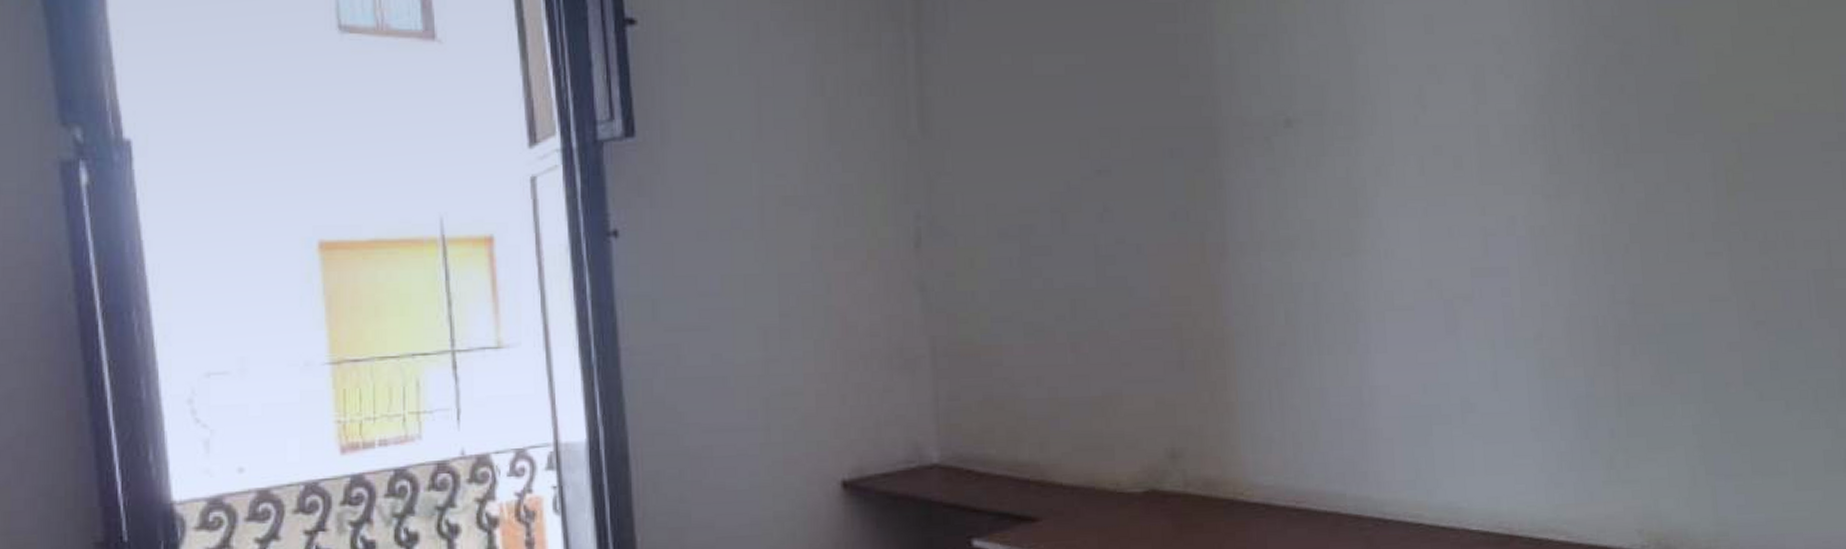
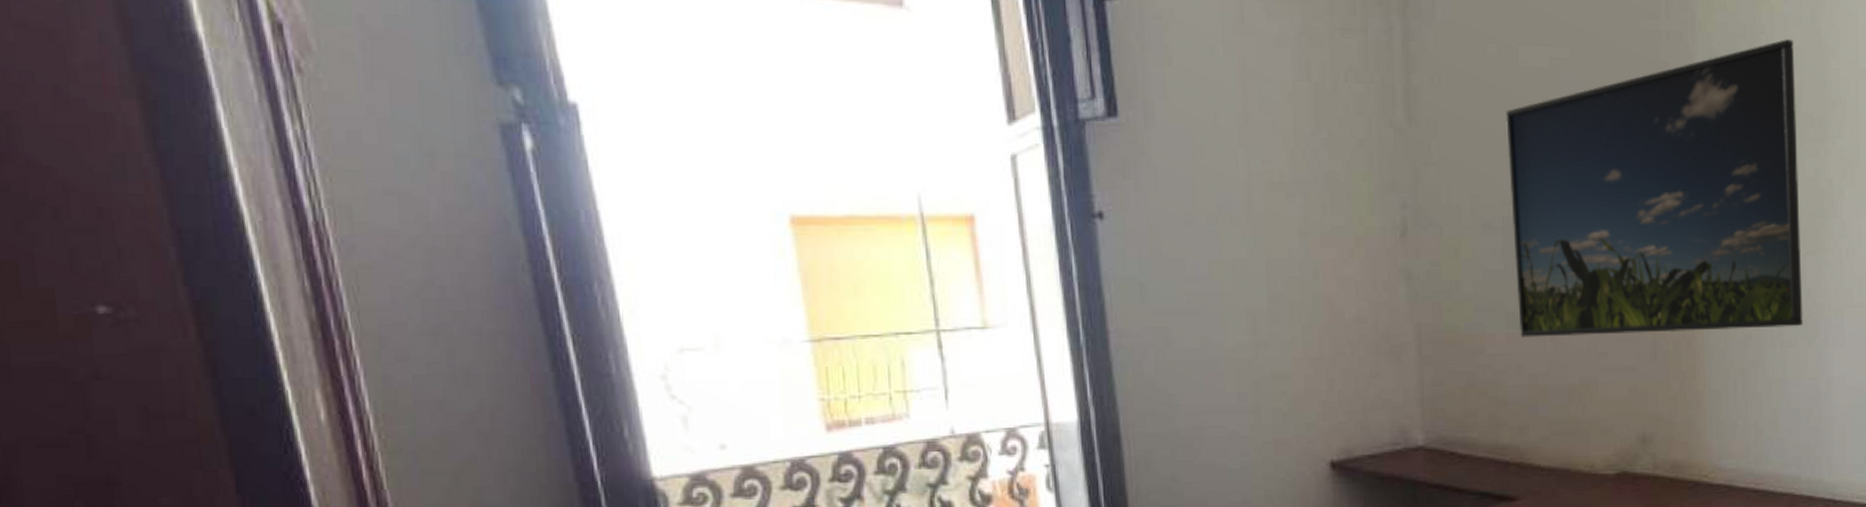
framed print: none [1021,38,1341,349] -> present [1506,39,1803,338]

